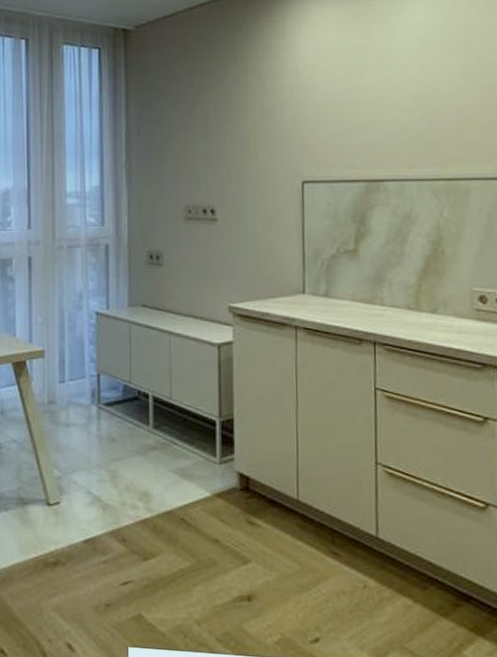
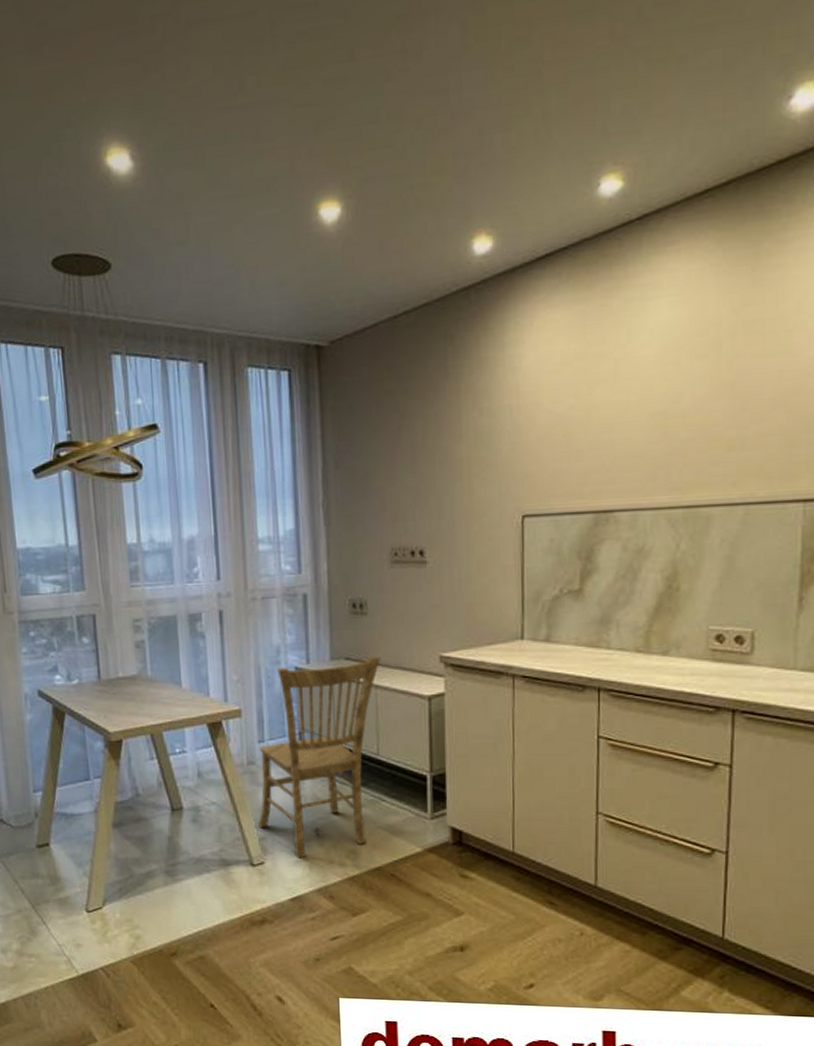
dining chair: none [56,305,175,499] -> present [259,657,381,858]

